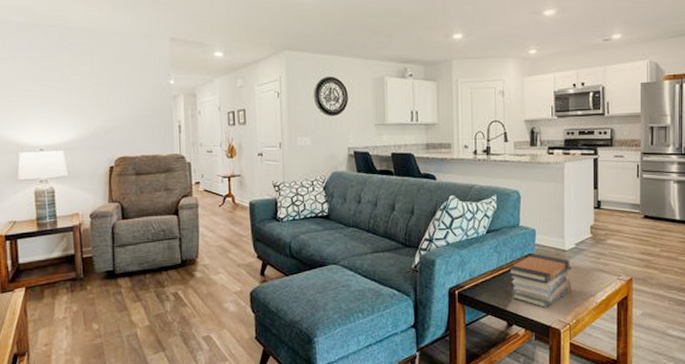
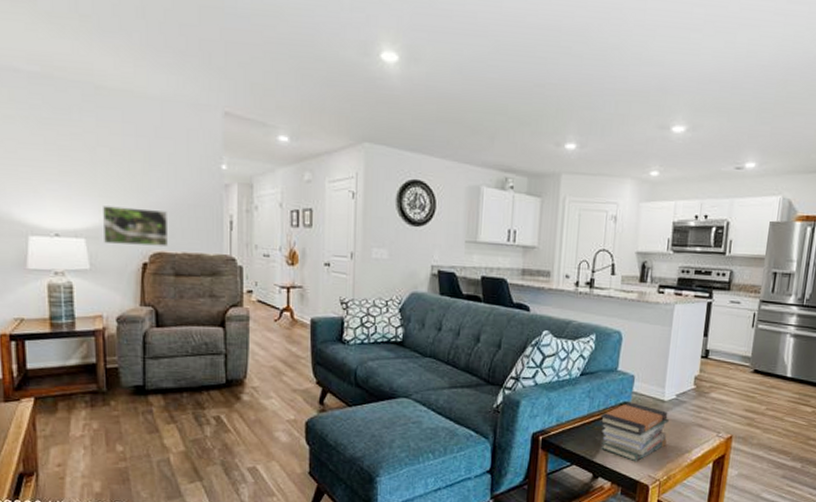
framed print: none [77,122,129,154] -> present [103,206,168,247]

